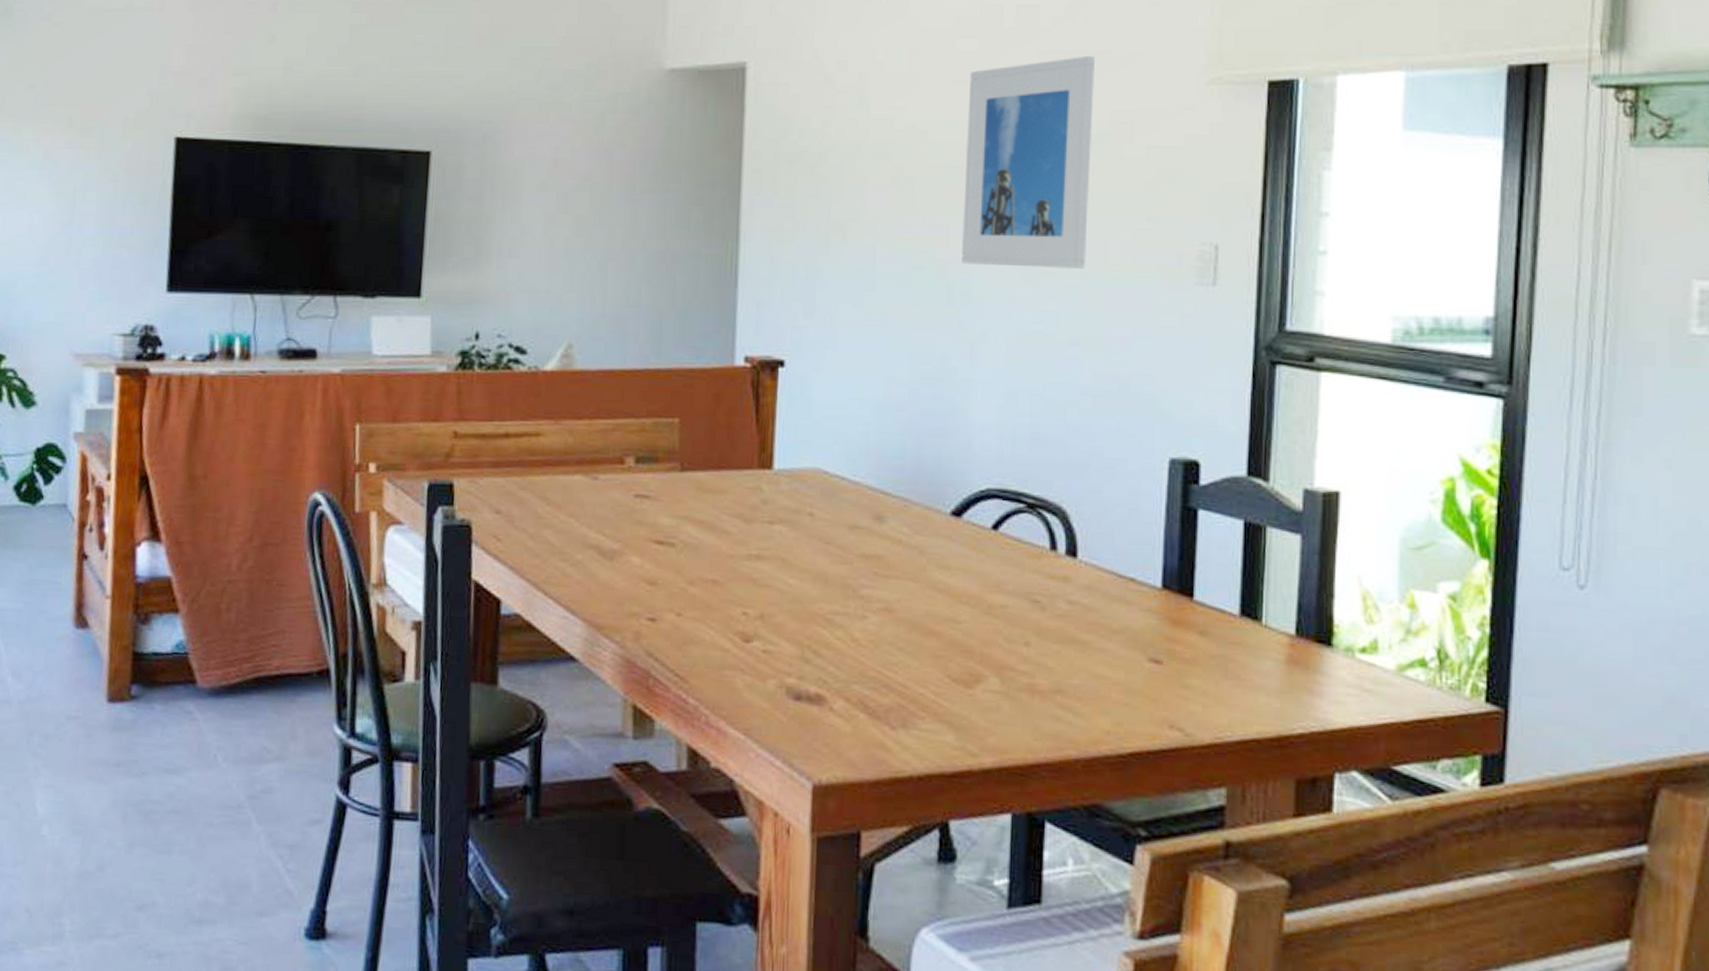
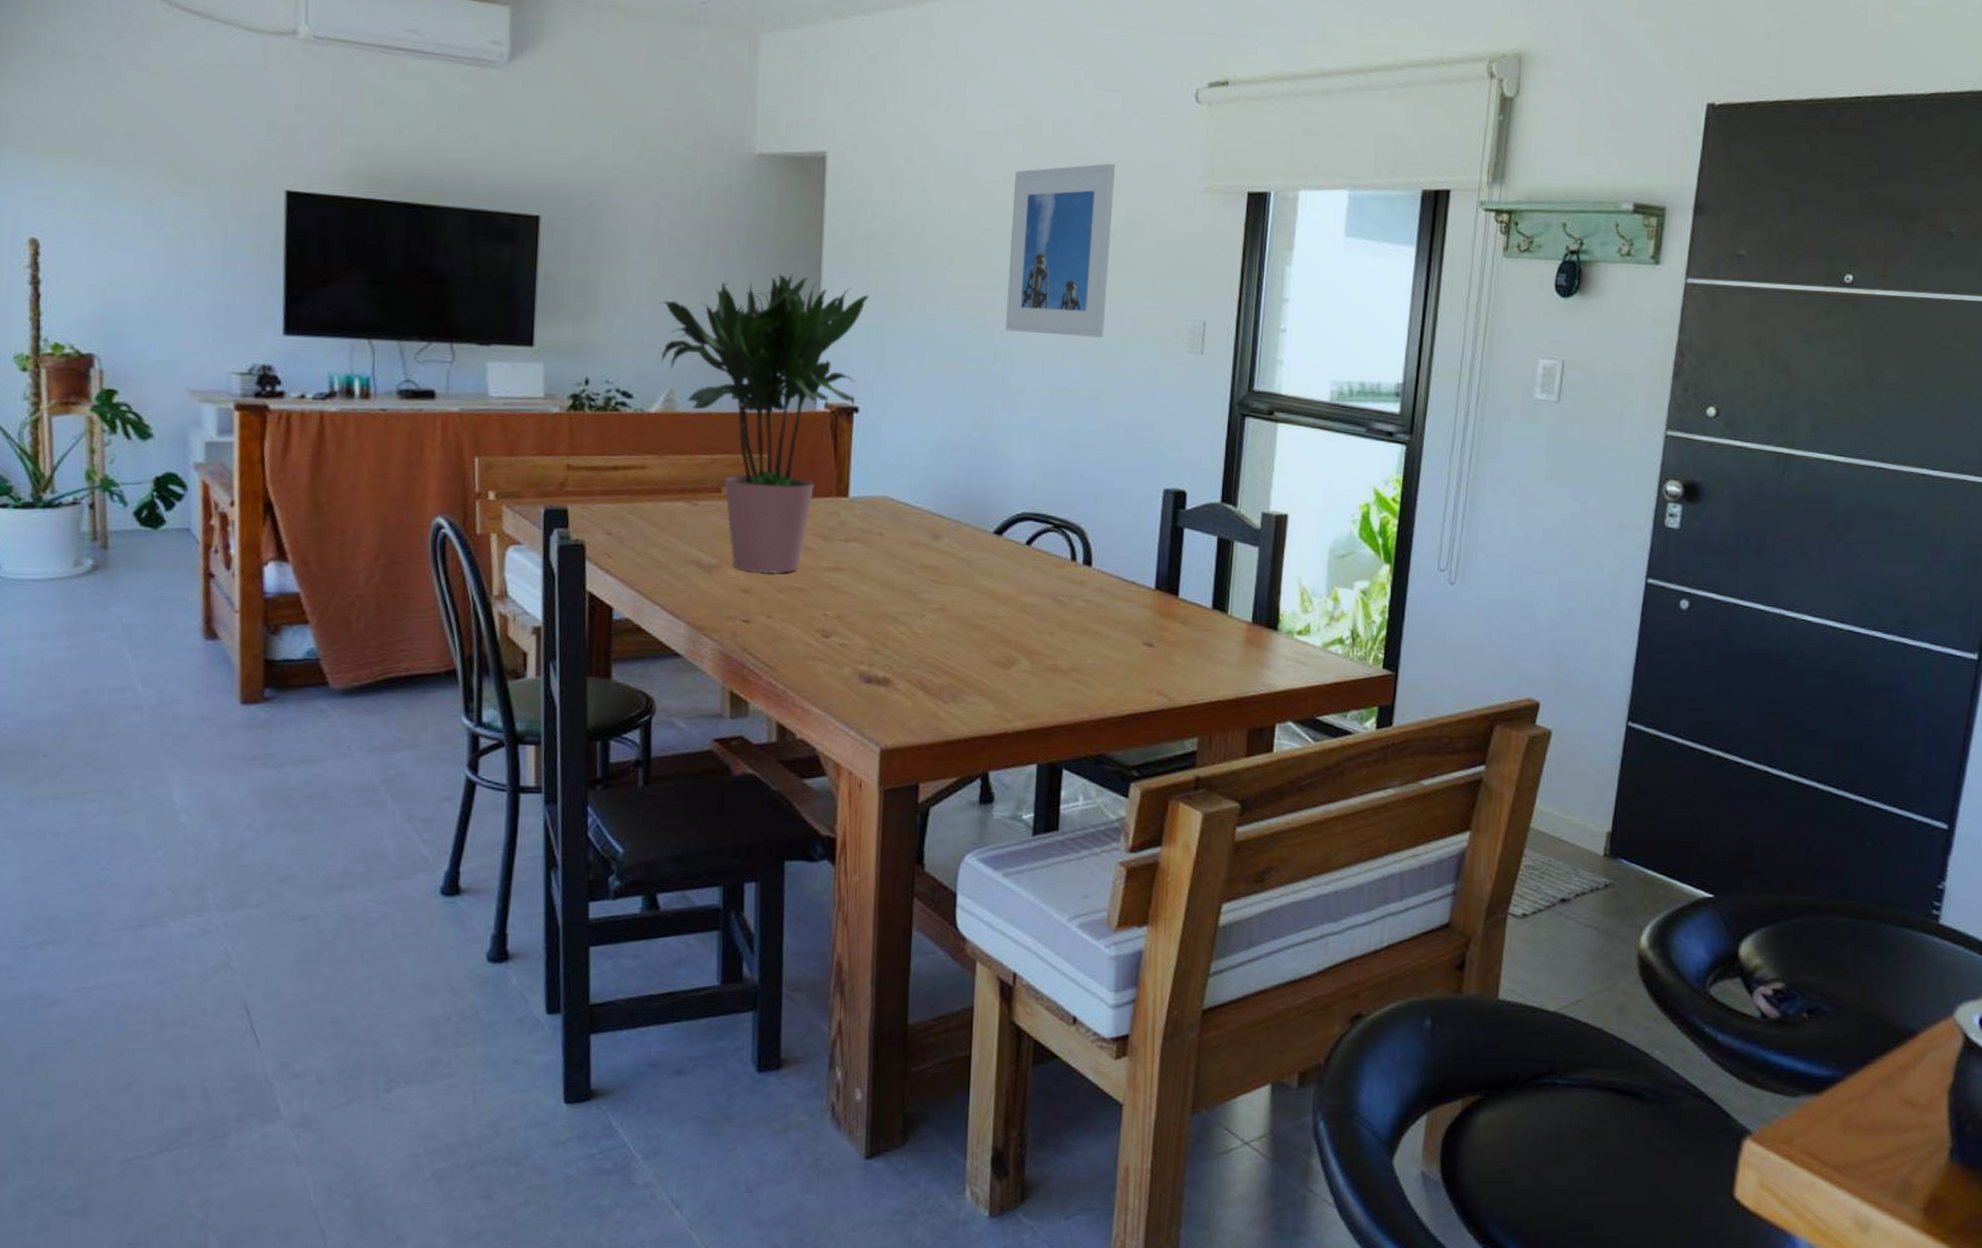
potted plant: none [558,205,796,563] -> present [659,273,869,574]

